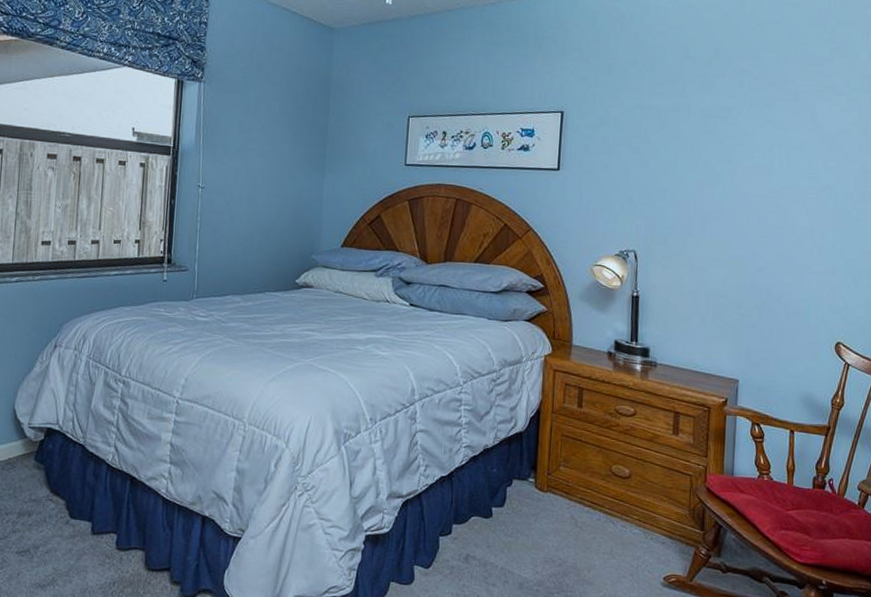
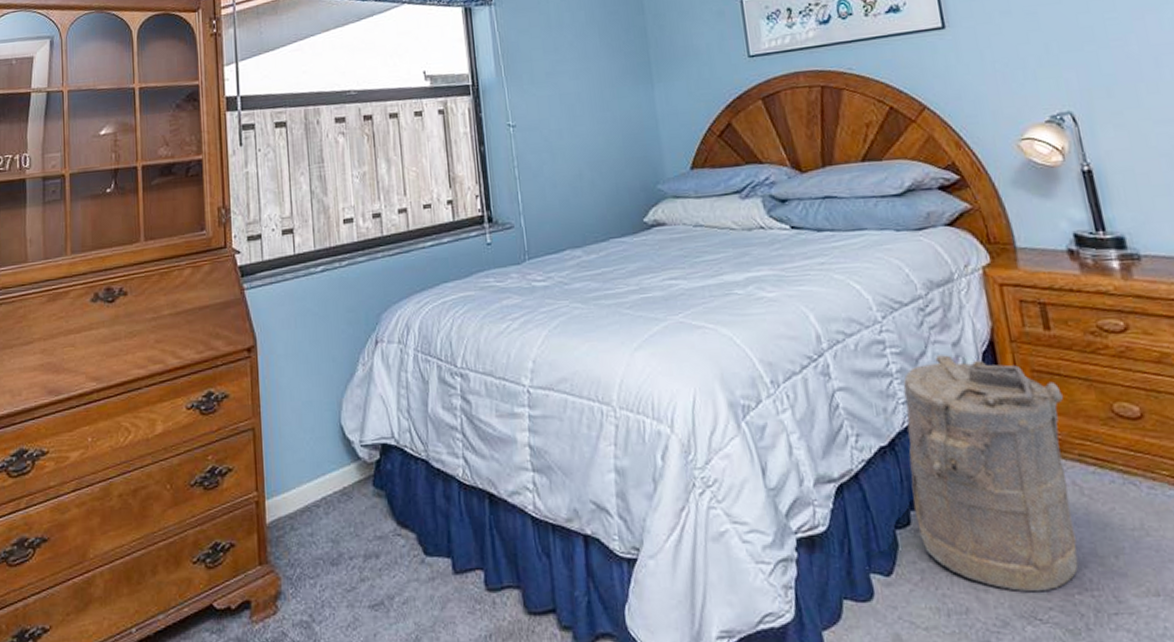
laundry hamper: none [456,415,579,590] -> present [903,355,1079,592]

